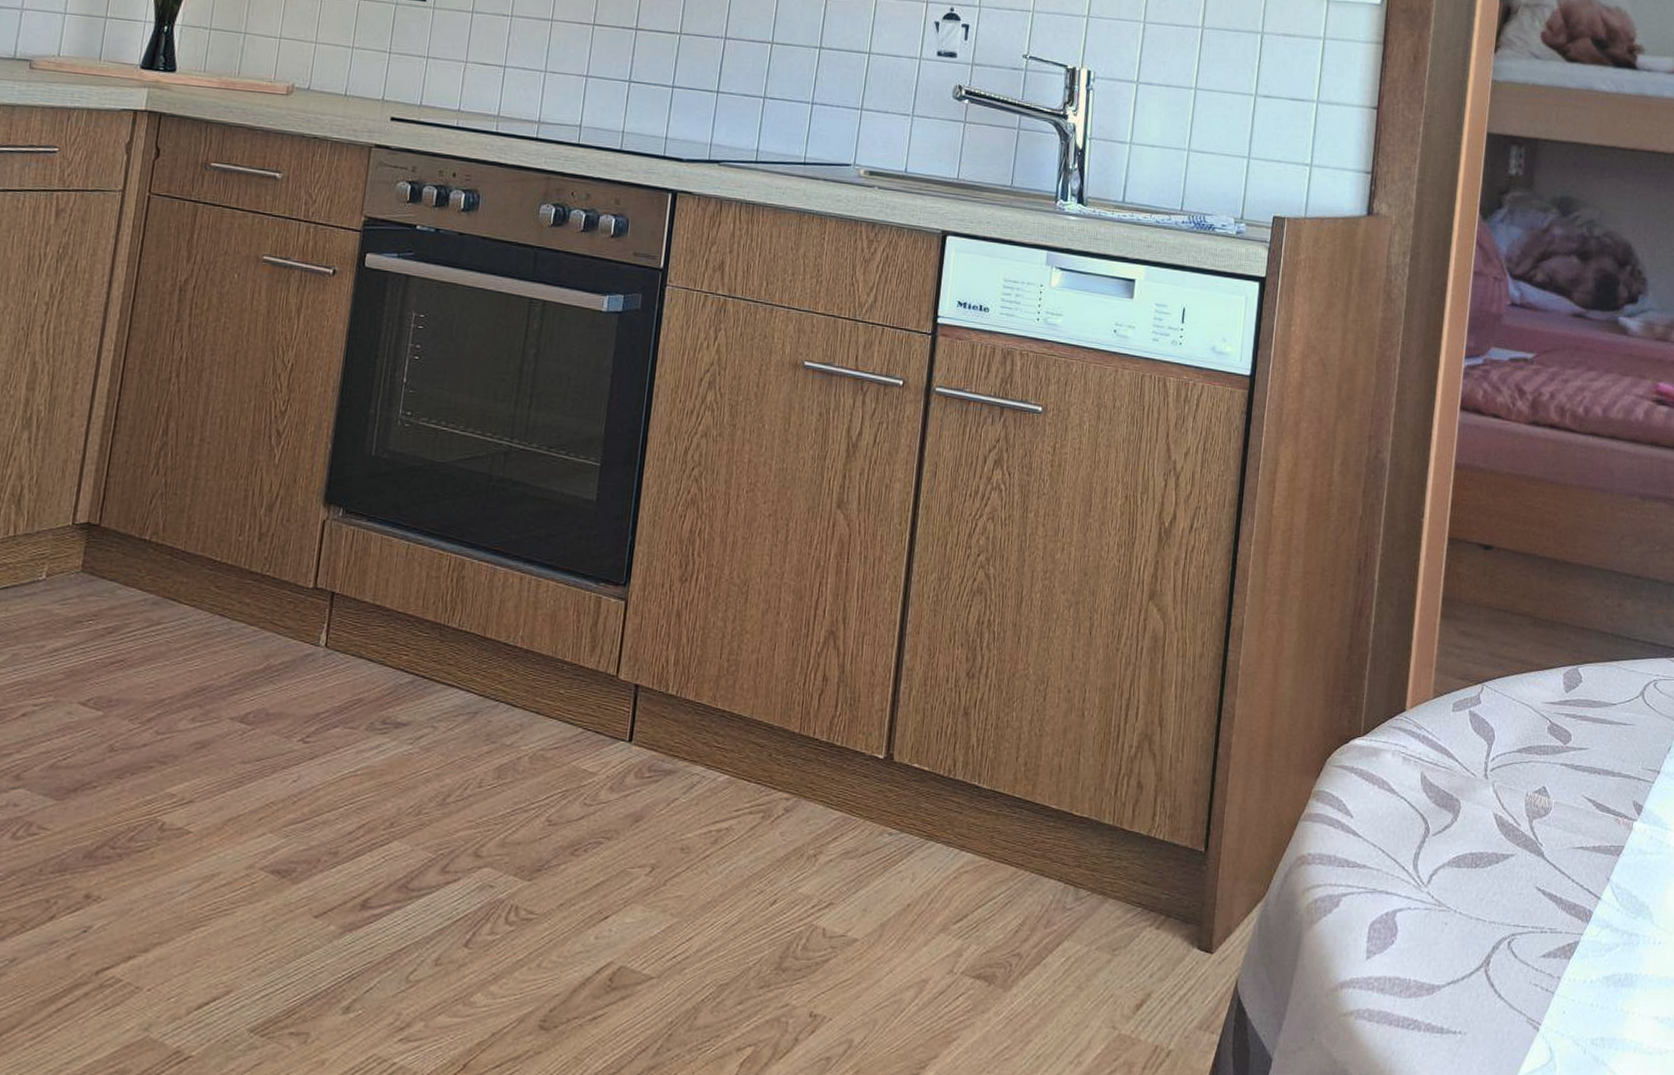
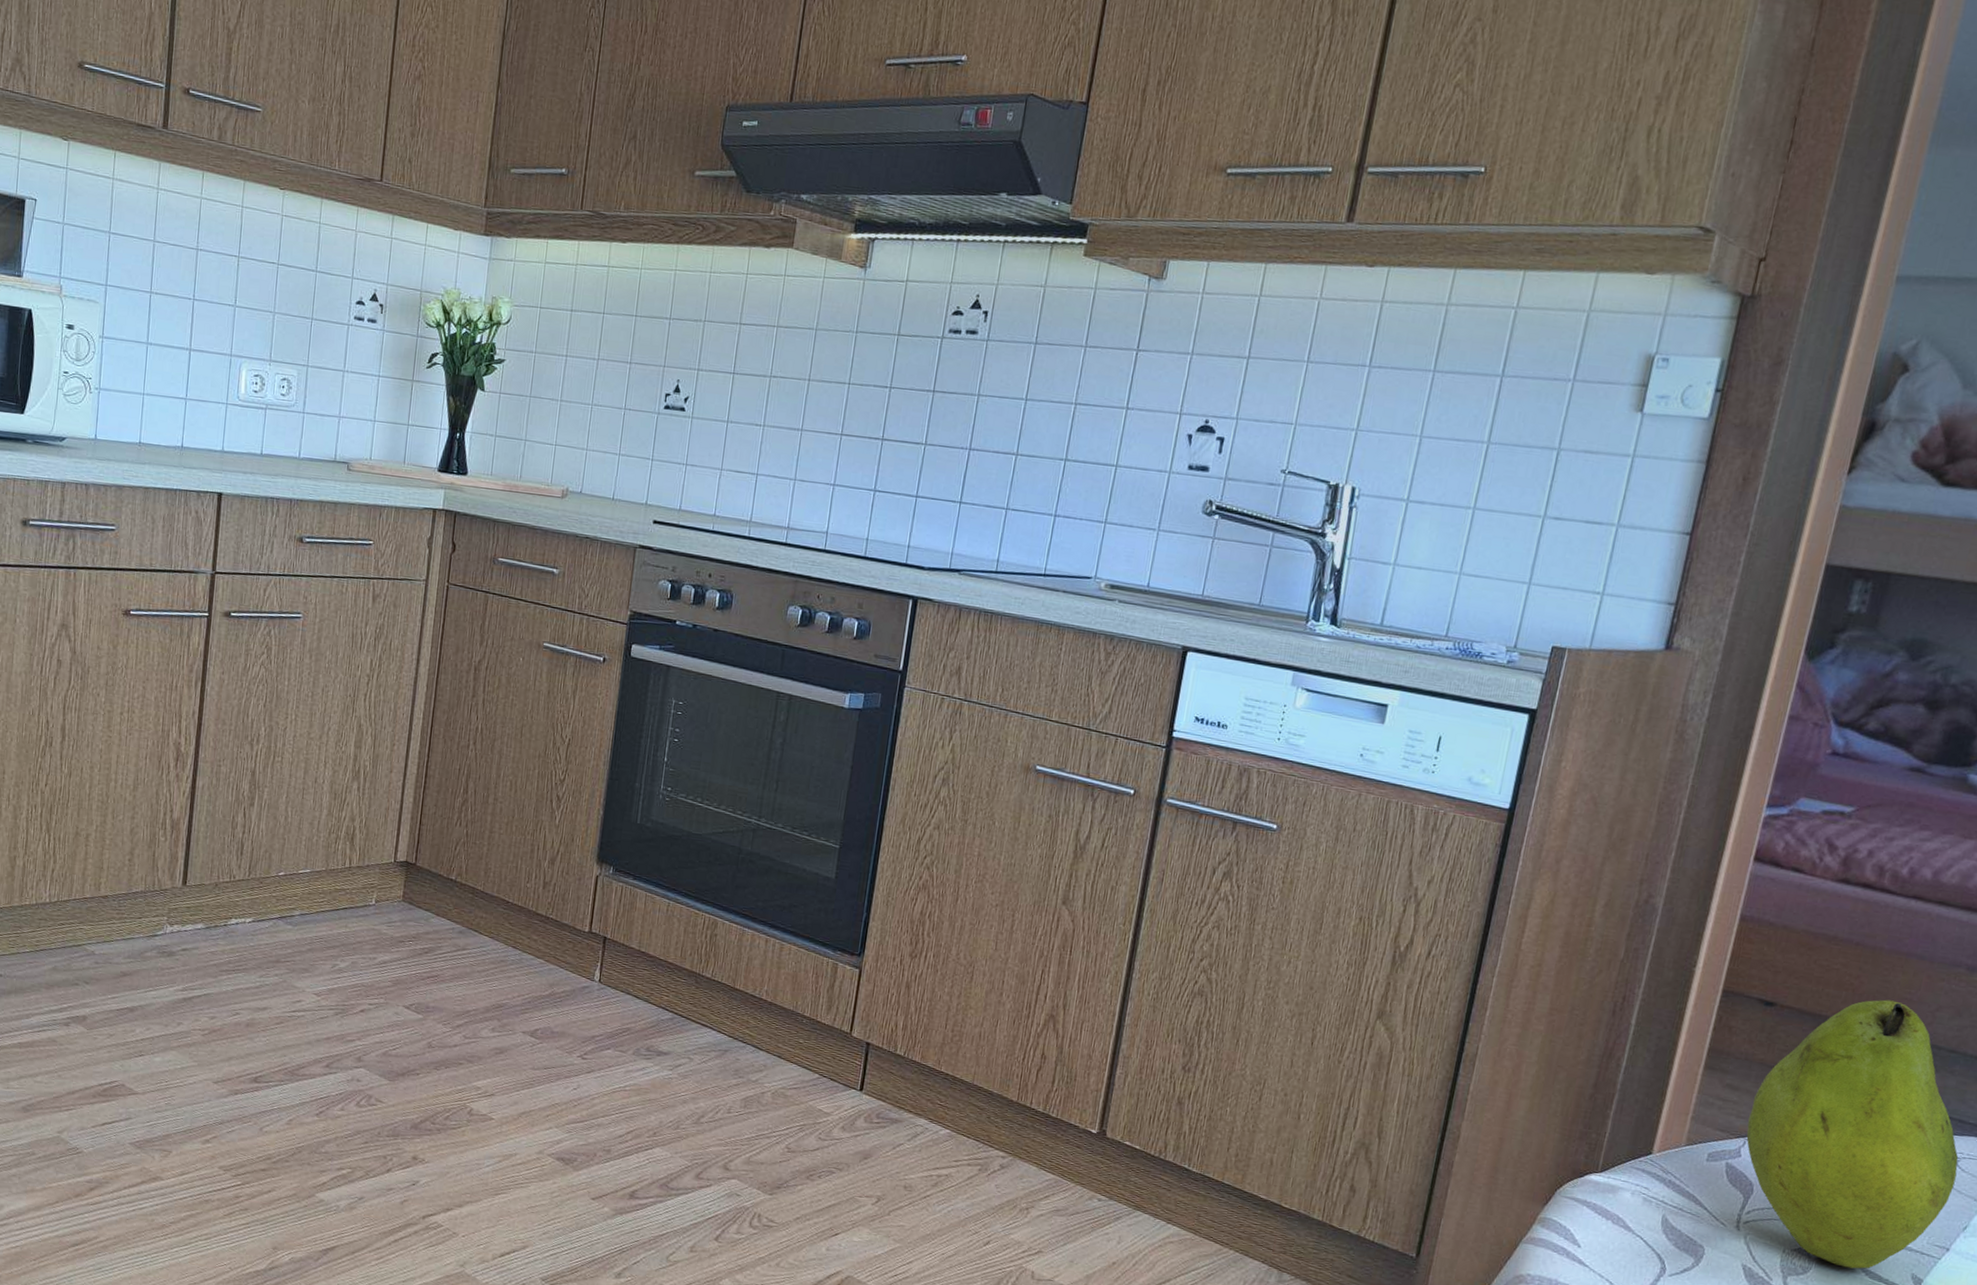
fruit: none [1483,533,1656,804] -> present [1746,999,1959,1269]

